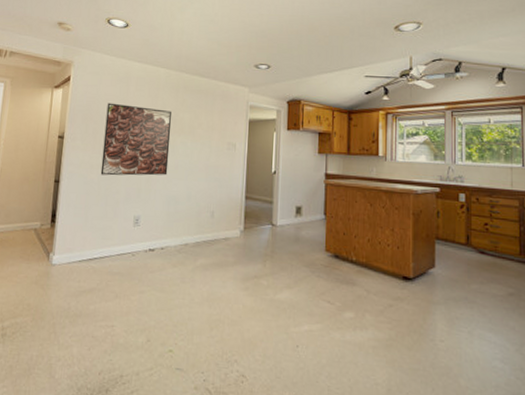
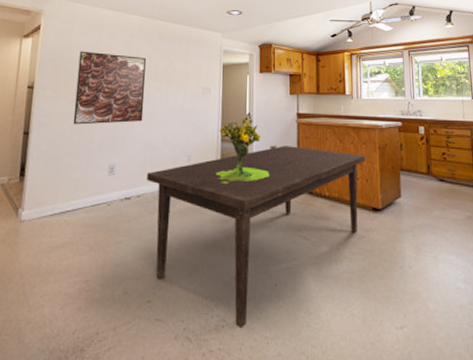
dining table: none [170,206,398,386] -> present [147,146,366,329]
bouquet: none [239,173,294,242] -> present [215,115,270,184]

